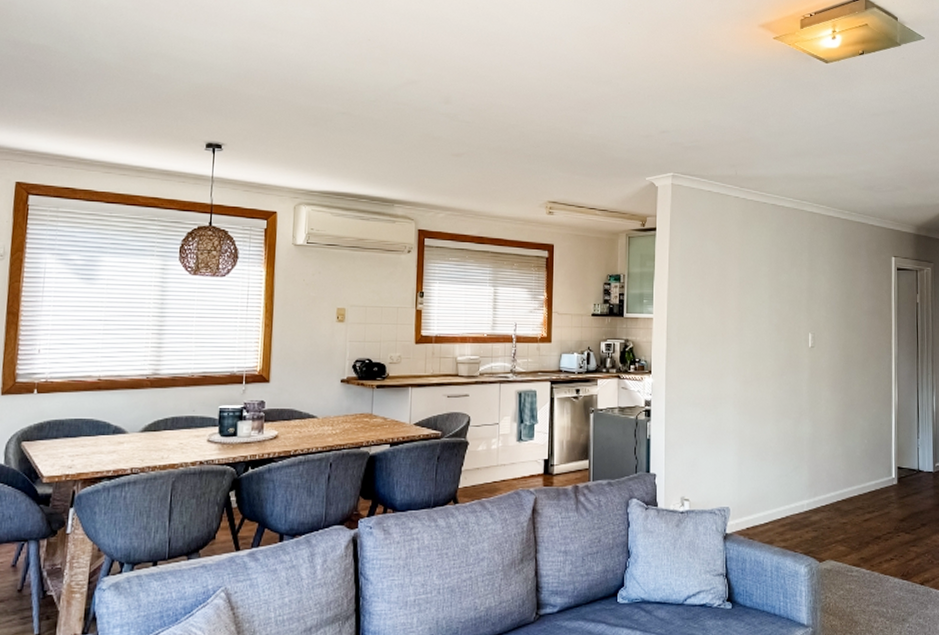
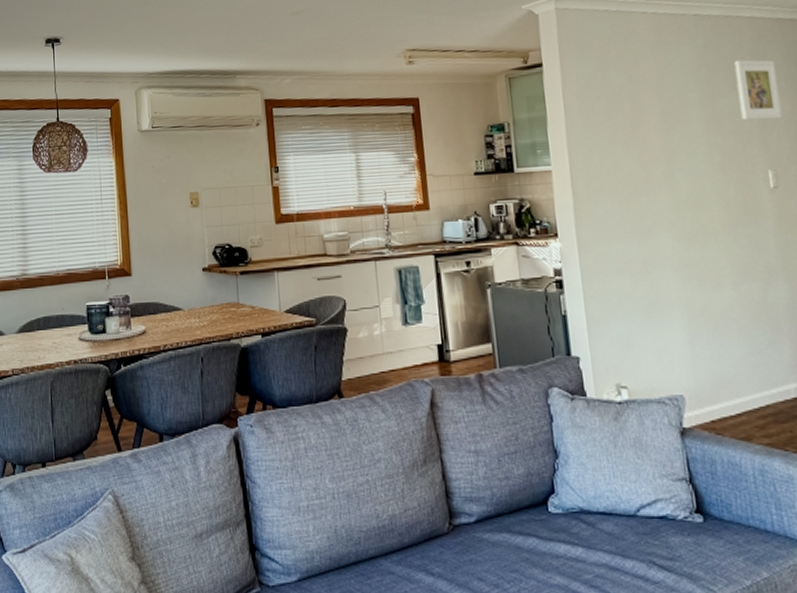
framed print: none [795,244,824,294] -> present [733,59,782,120]

